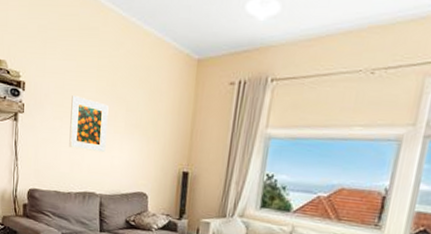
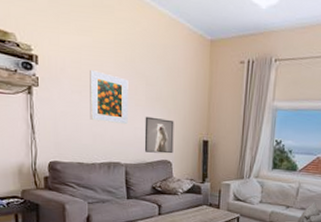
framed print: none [120,144,153,186] -> present [144,116,174,154]

